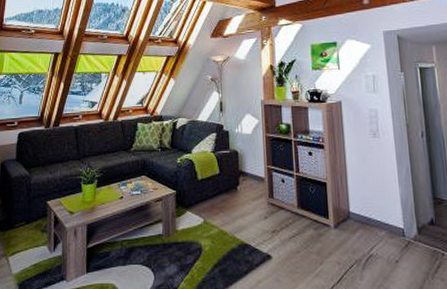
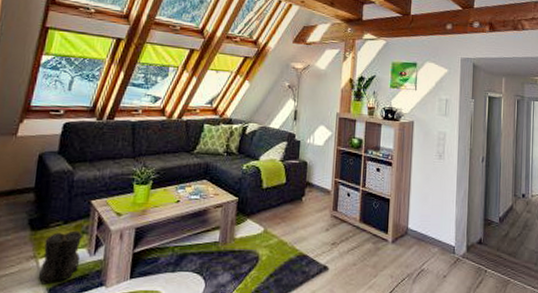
boots: none [10,229,43,280] -> present [39,230,83,285]

